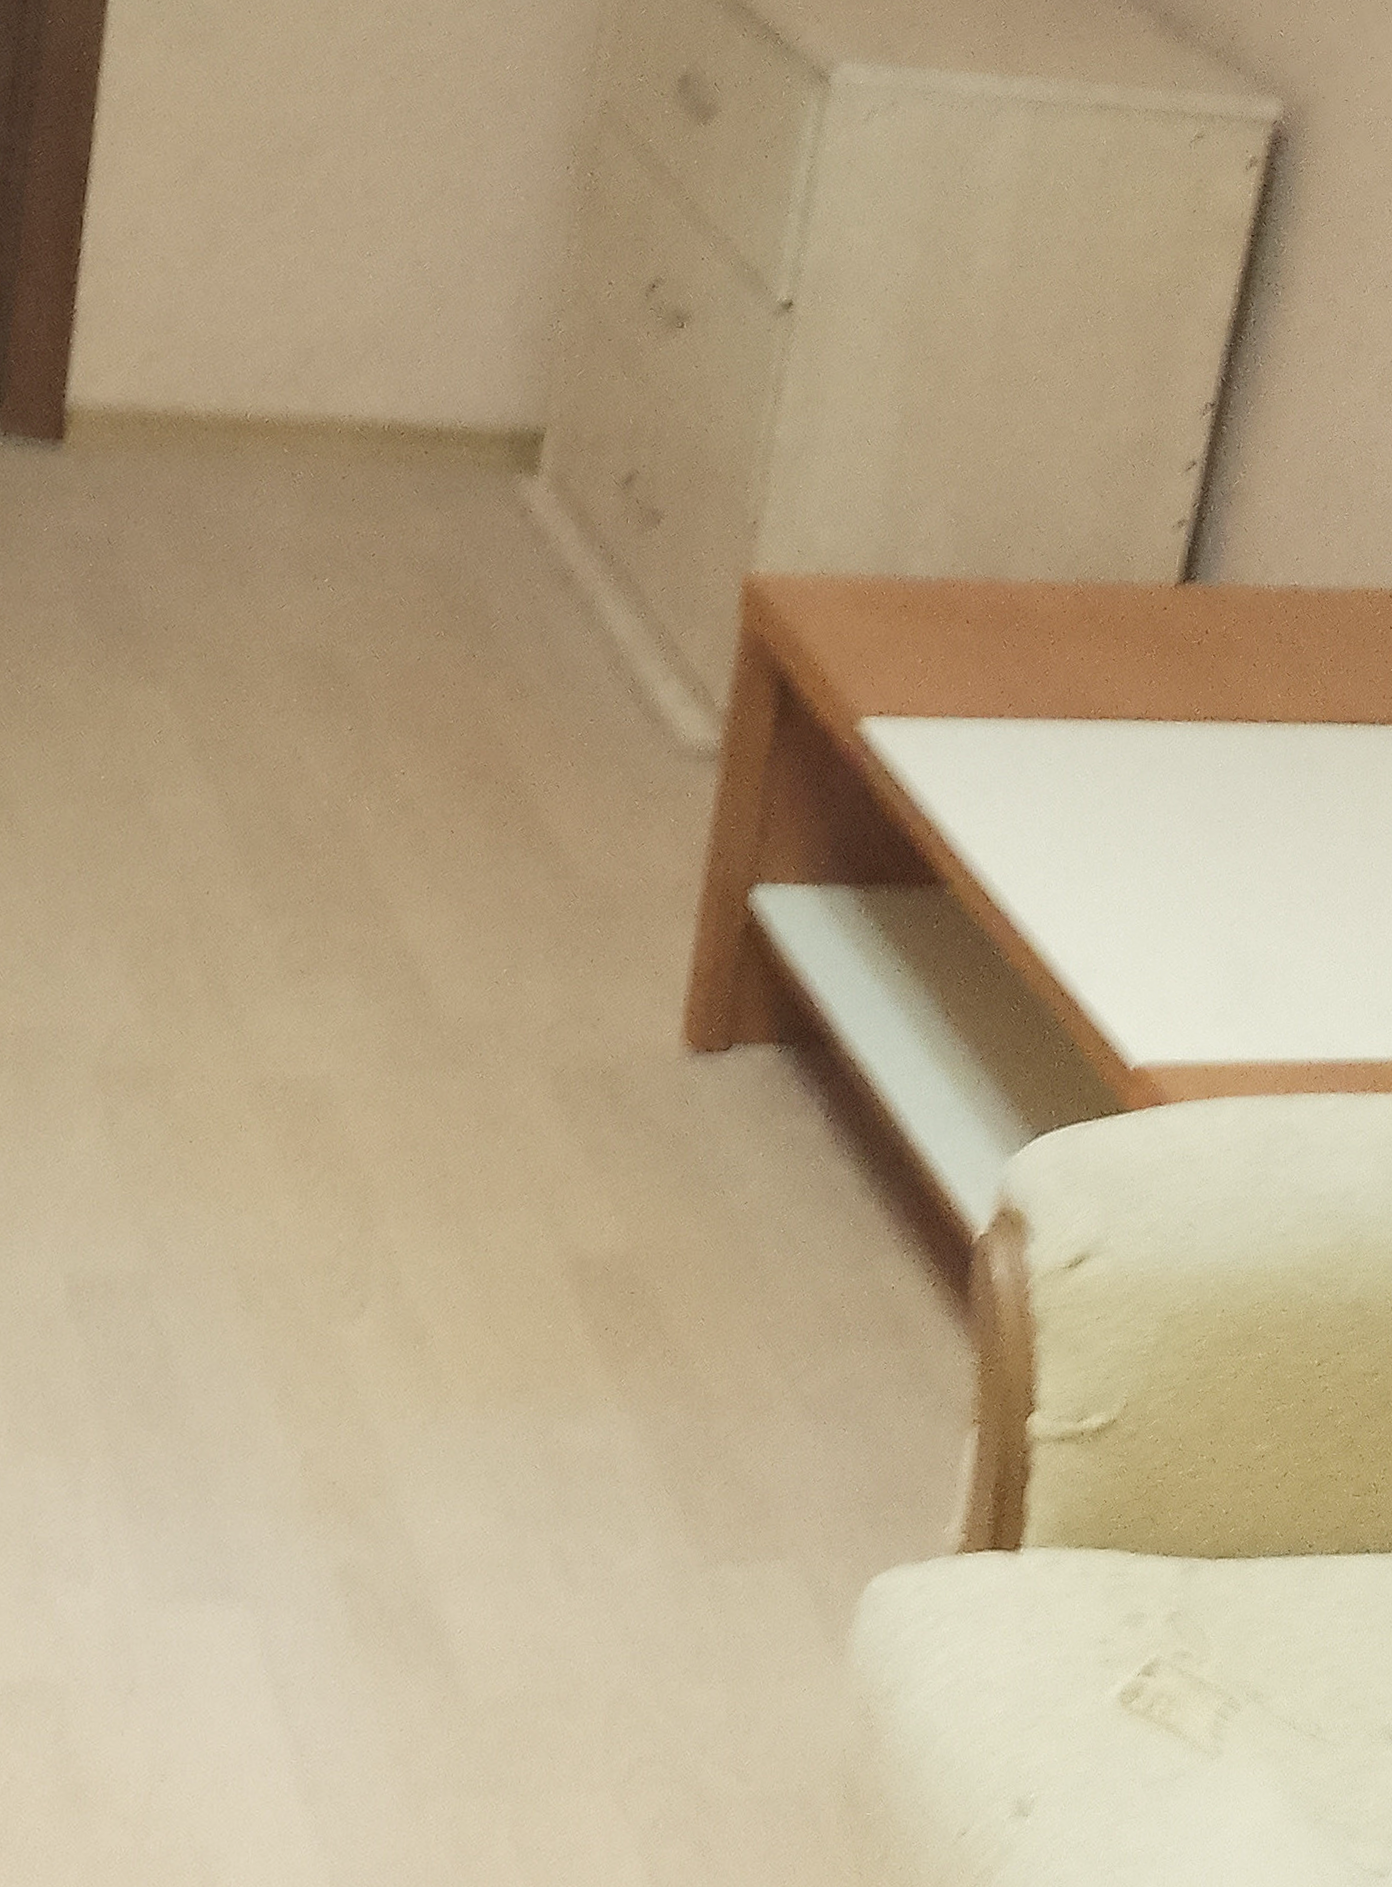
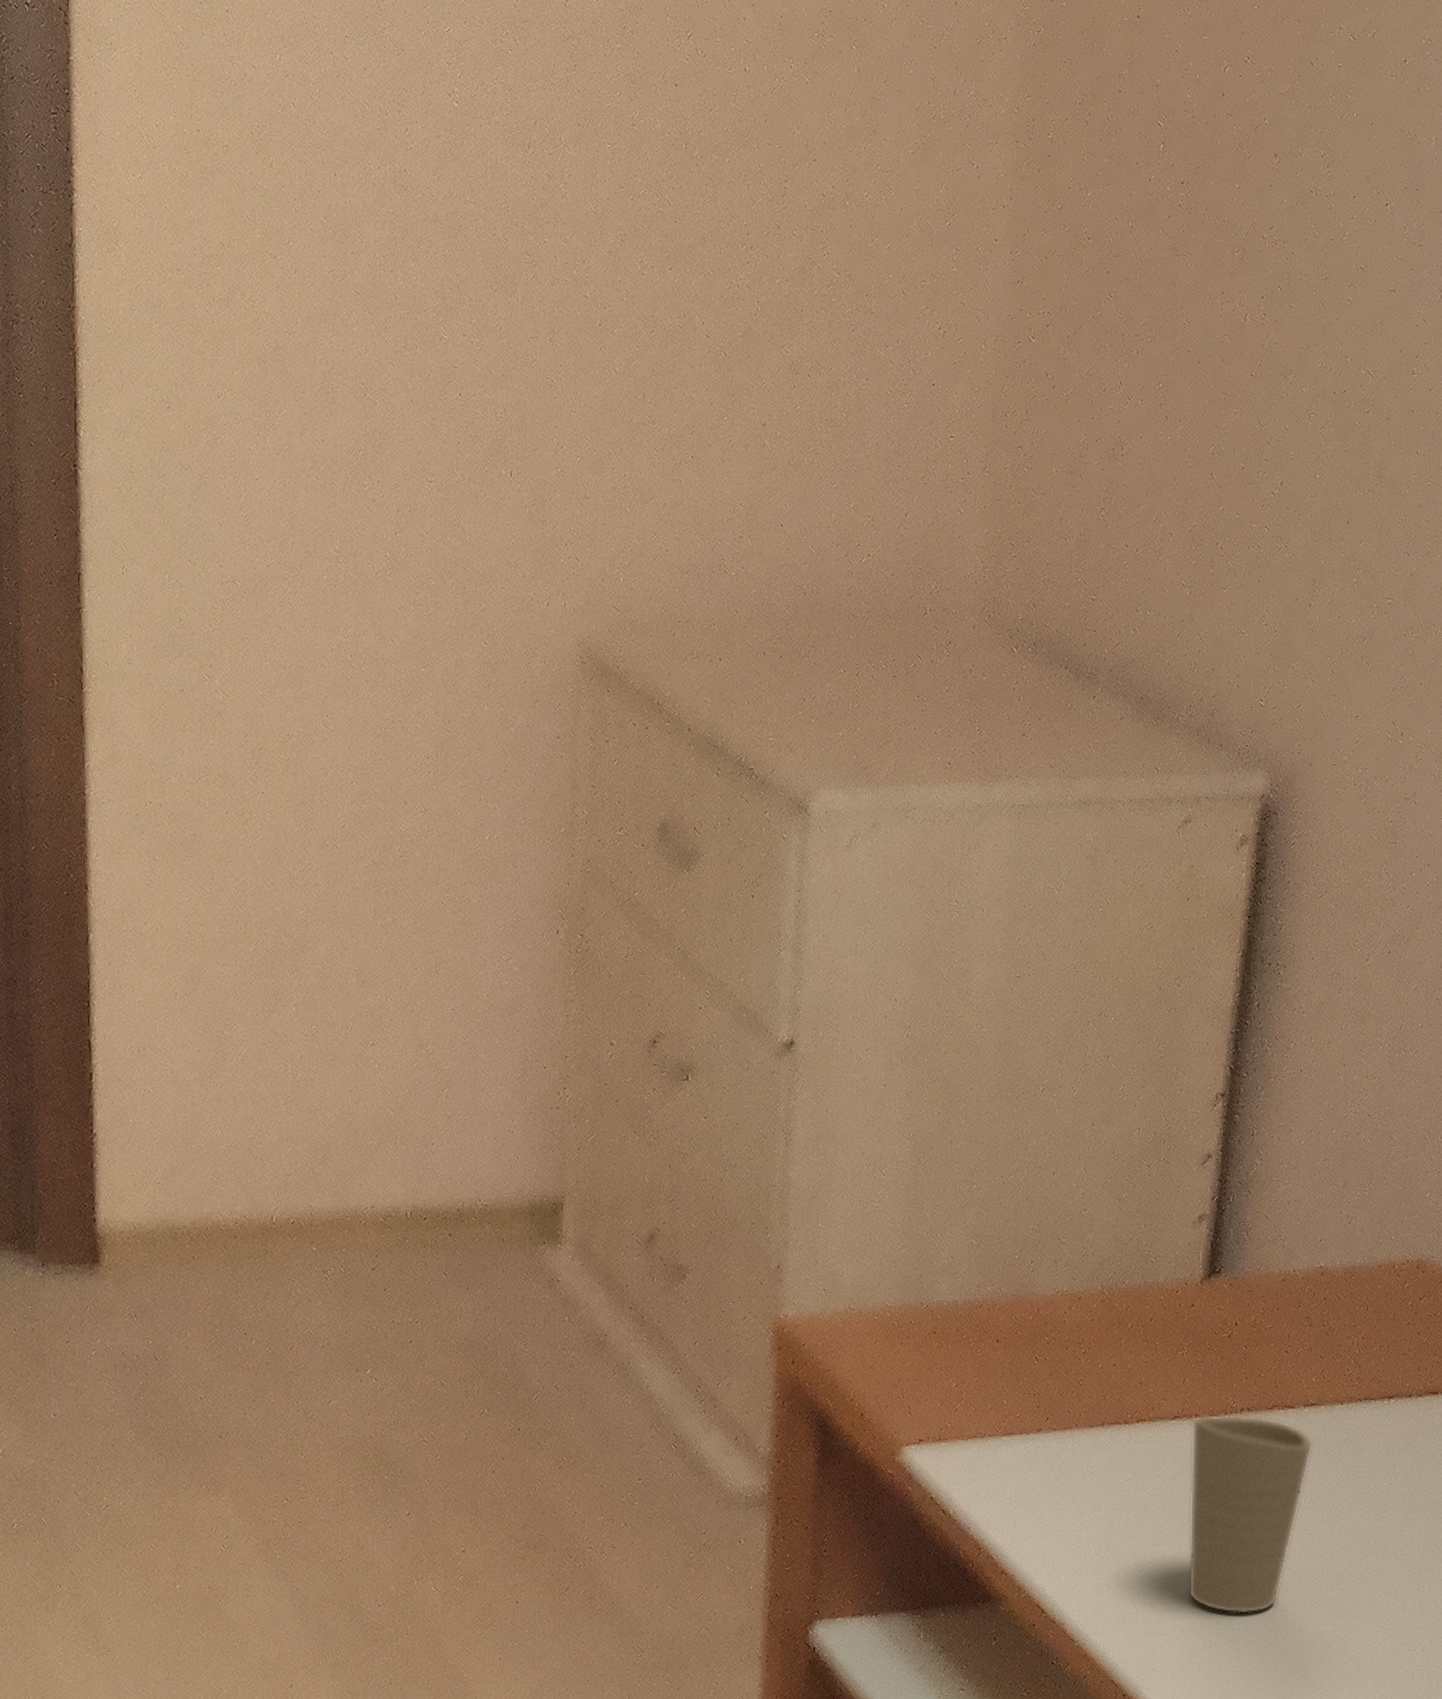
cup: none [1135,719,1273,925] -> present [1188,1415,1313,1615]

